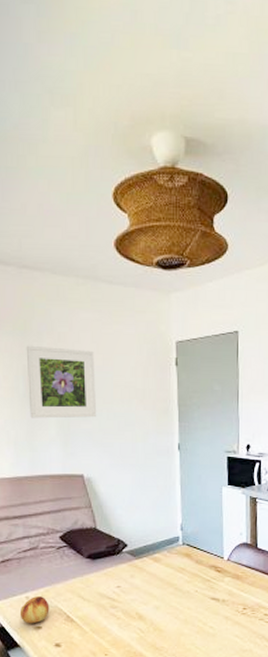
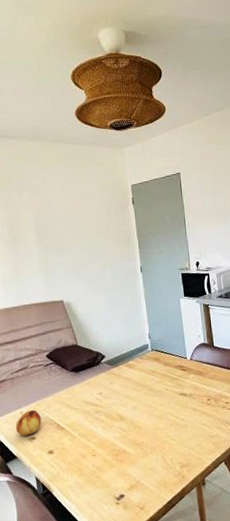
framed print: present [26,345,97,419] -> none [8,198,71,258]

